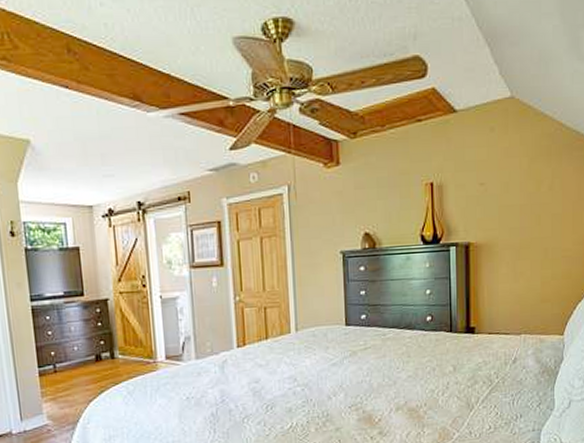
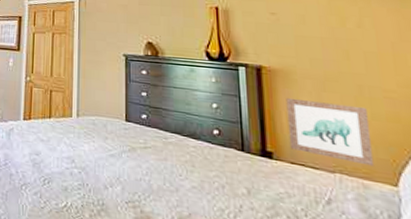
wall art: none [488,268,550,322] -> present [286,97,375,167]

